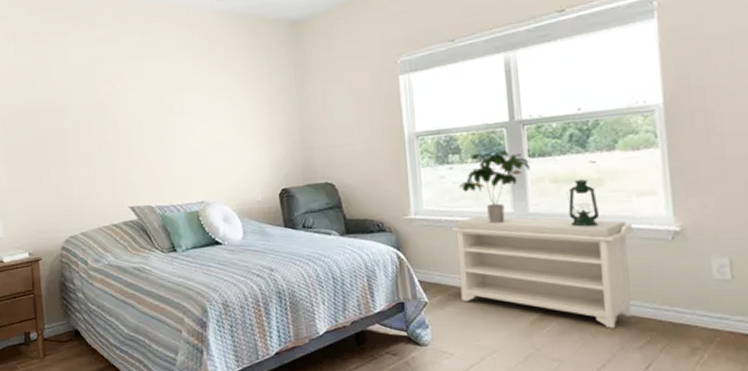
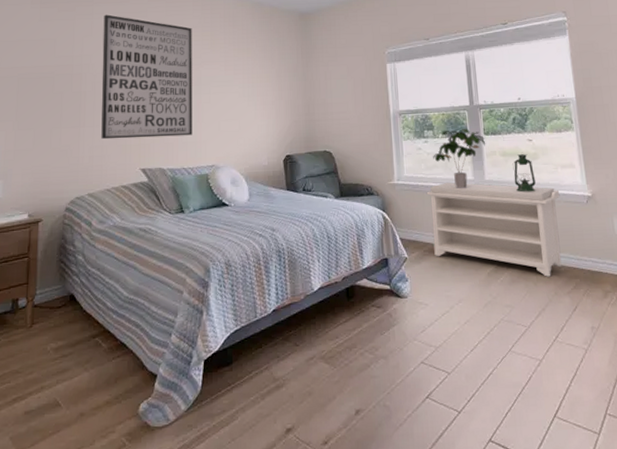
wall art: none [77,42,179,178] -> present [101,14,192,140]

